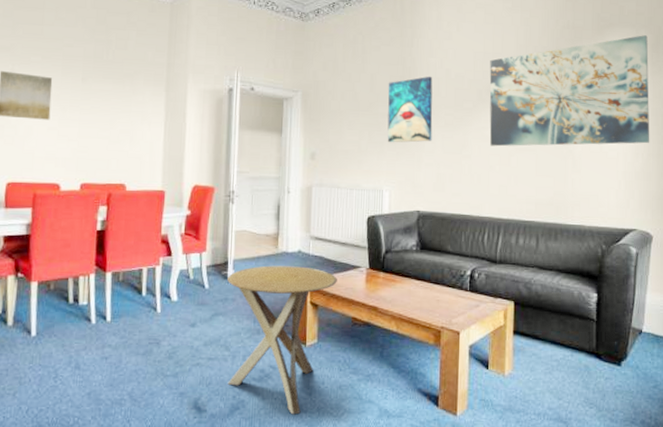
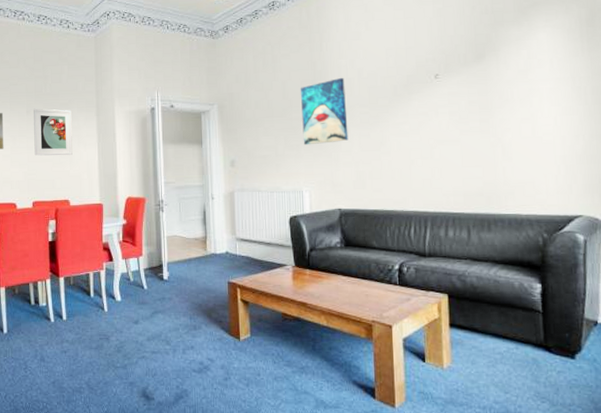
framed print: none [87,76,137,134] -> present [34,108,73,156]
side table: present [227,265,337,415] -> none [163,266,265,404]
wall art: present [489,35,650,147] -> none [403,10,592,141]

